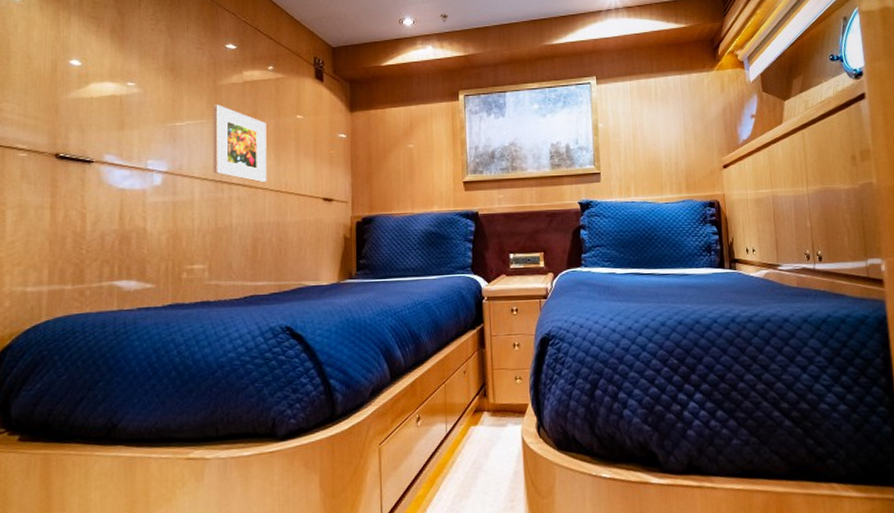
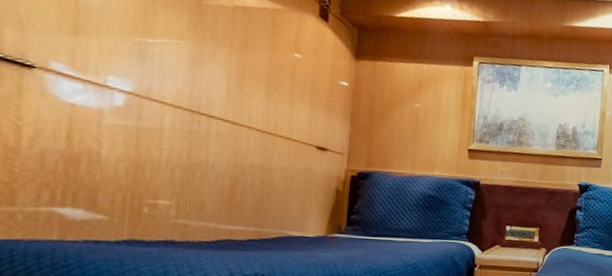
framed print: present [212,105,267,182] -> none [189,26,258,120]

